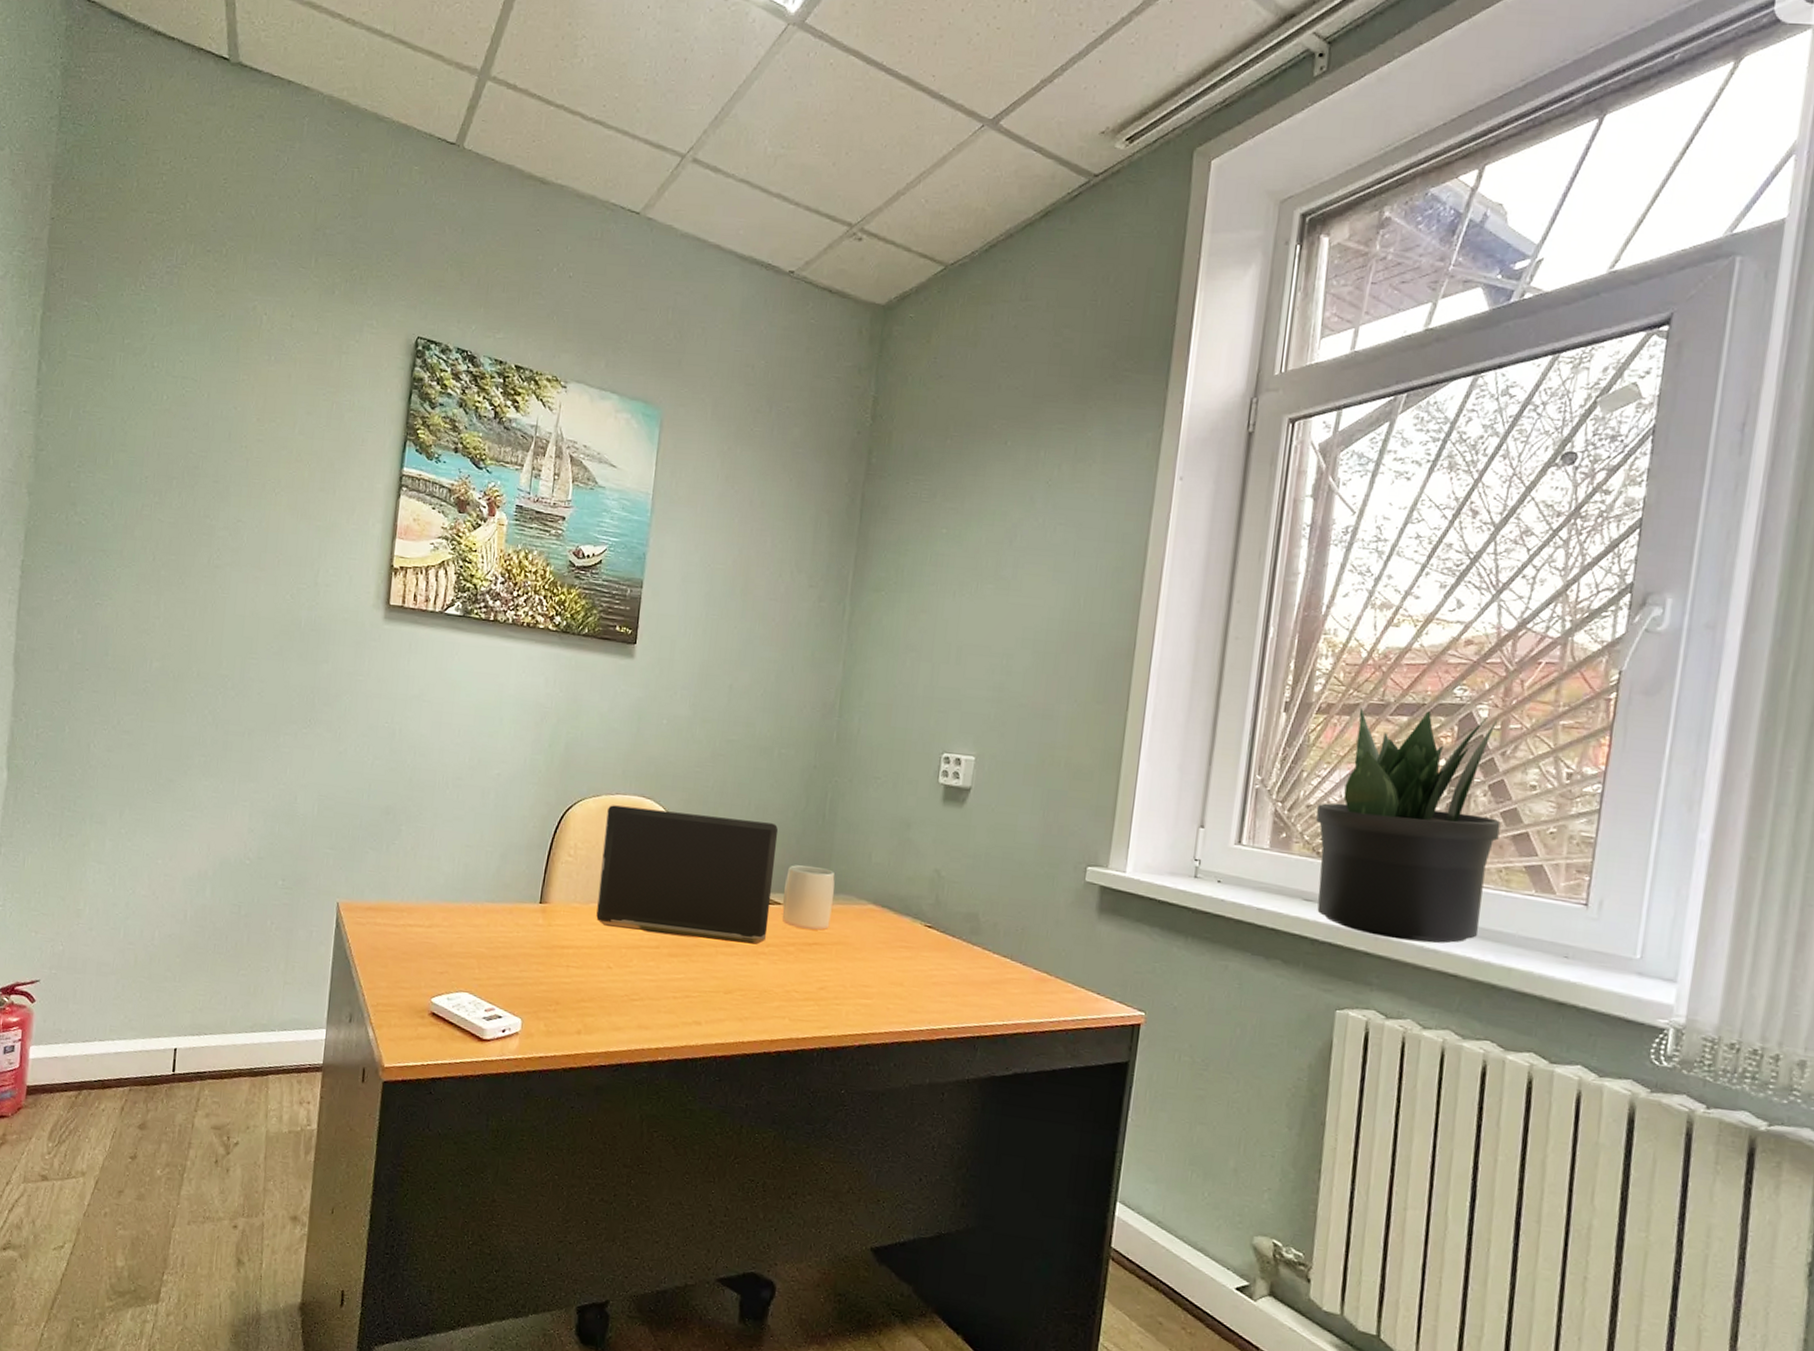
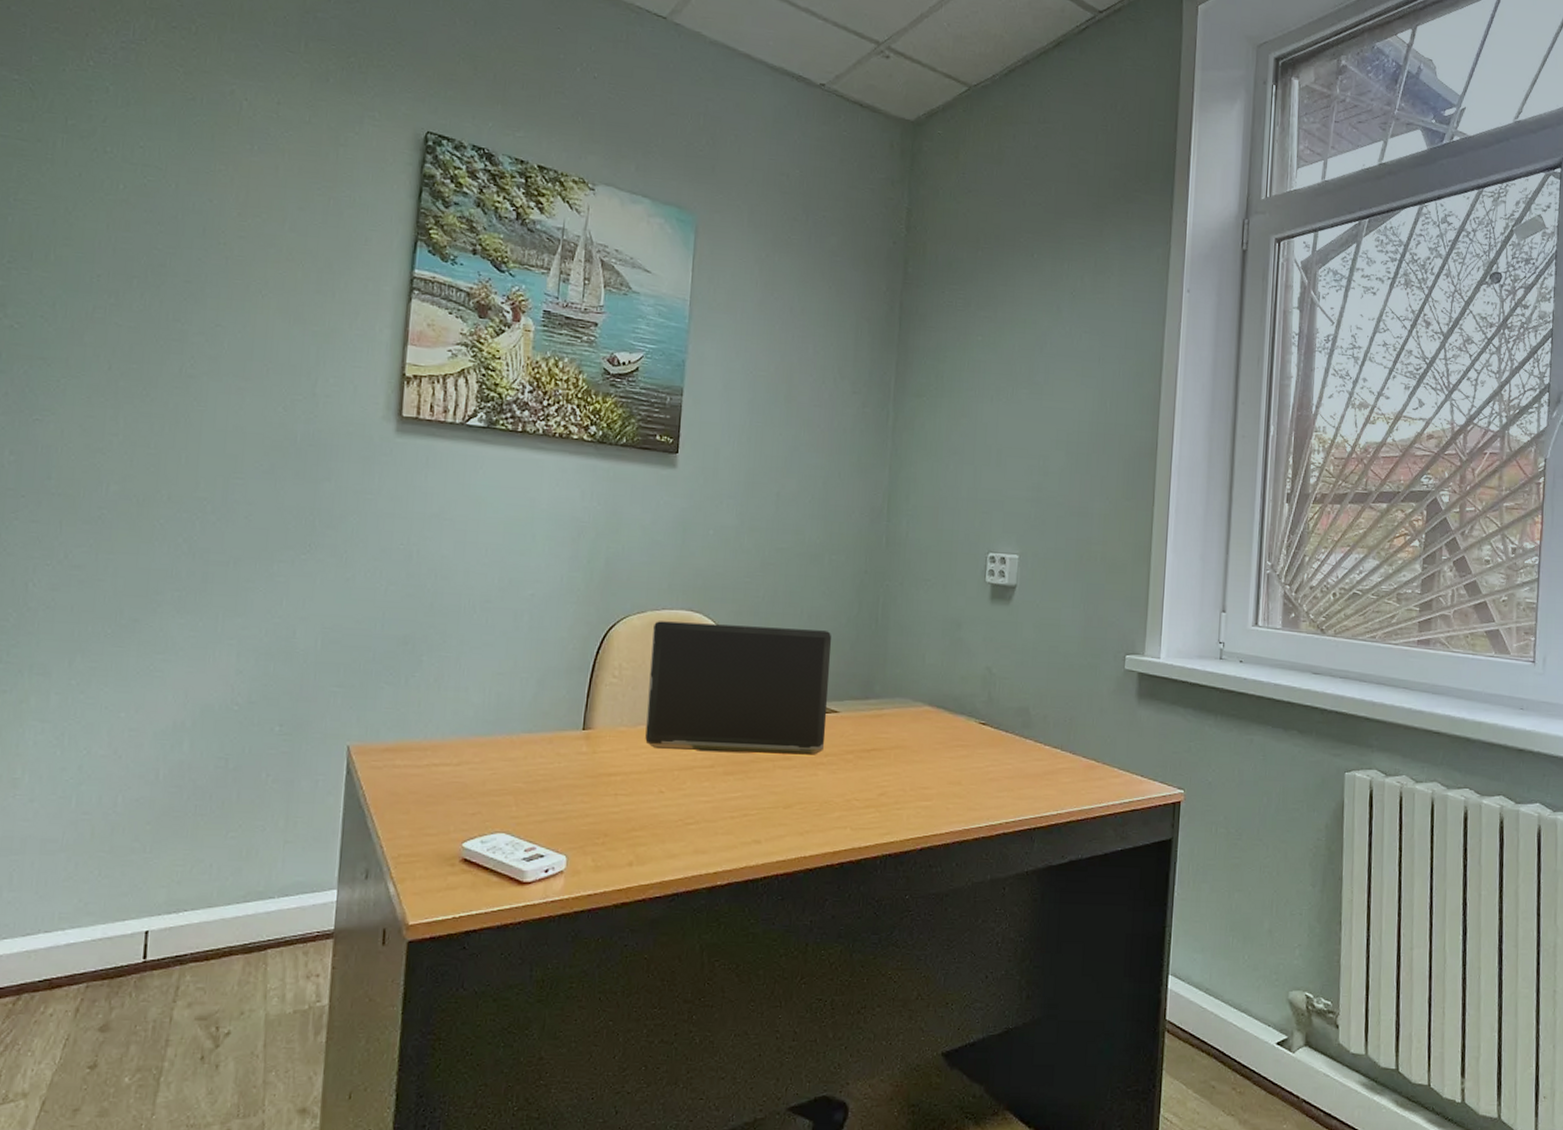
mug: present [781,865,836,931] -> none [839,670,891,737]
planter: present [1316,707,1501,944] -> none [1318,496,1465,705]

